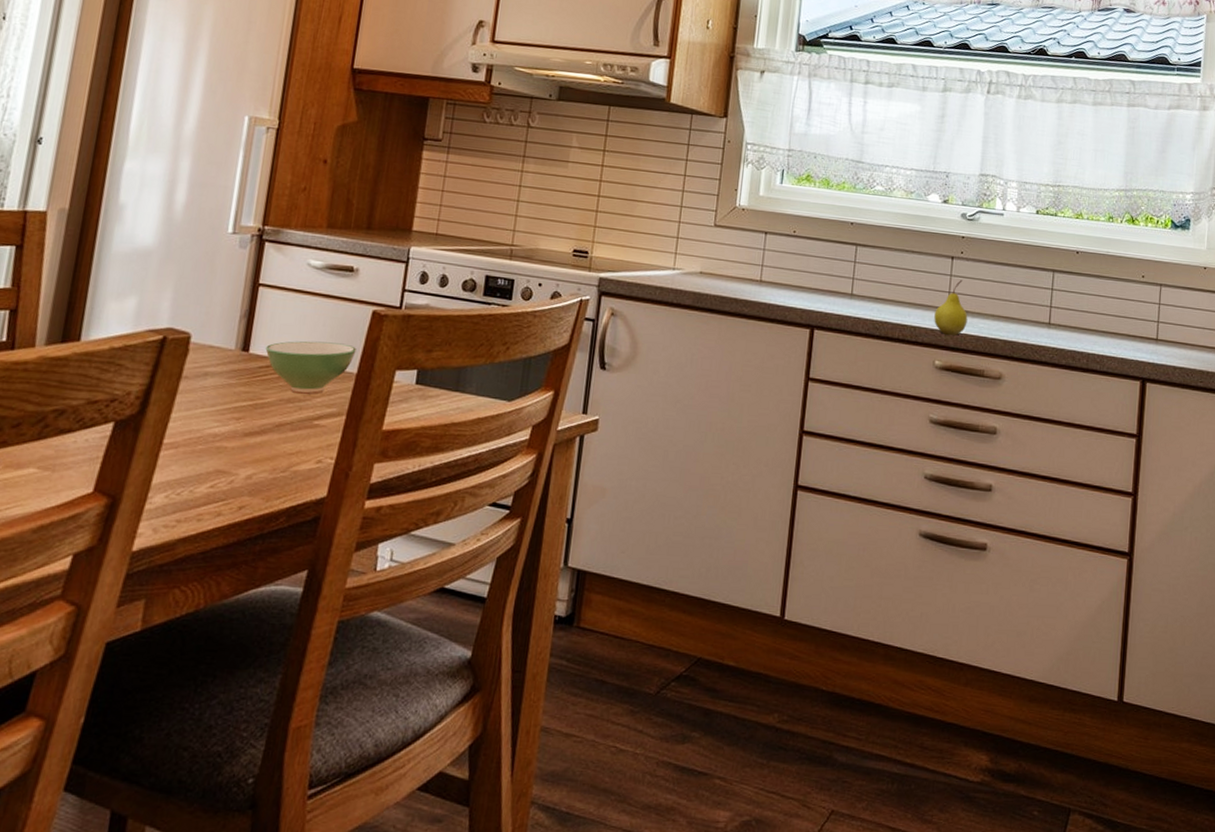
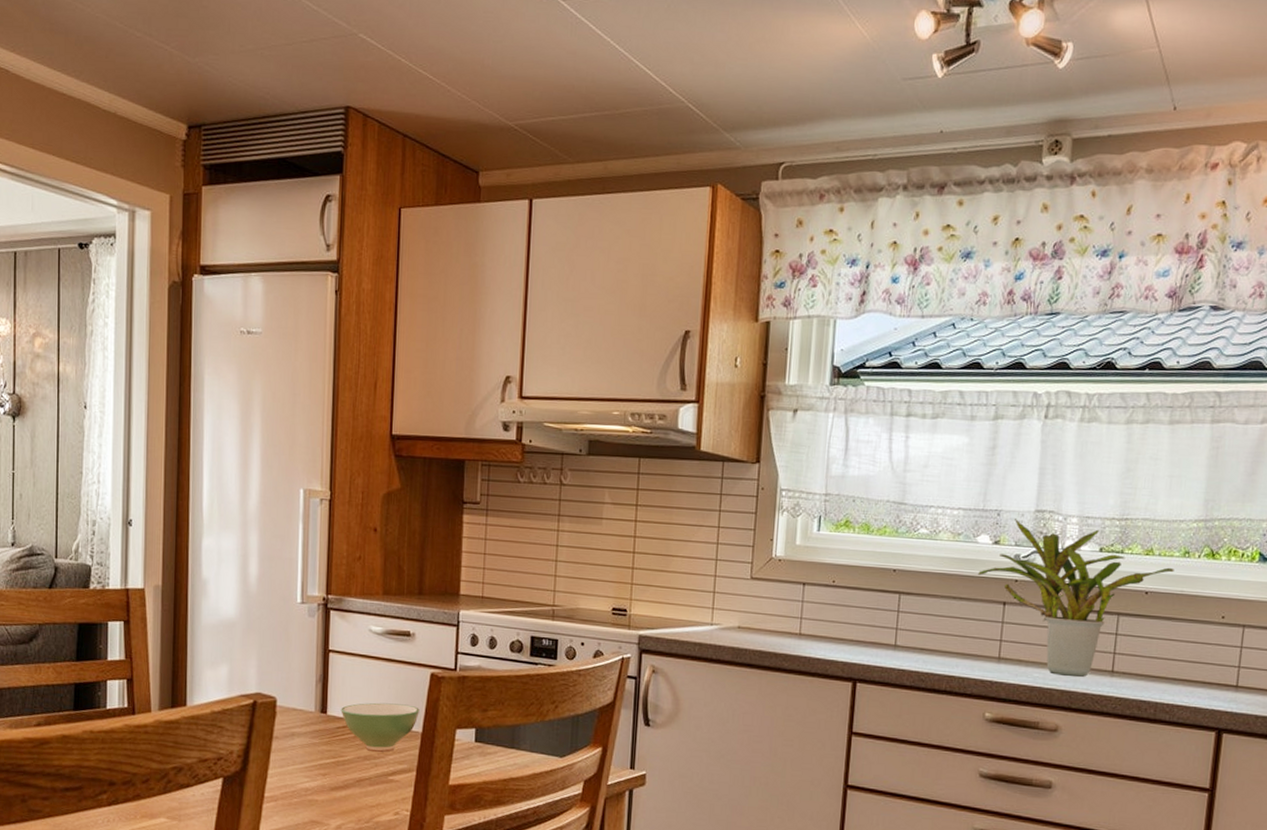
potted plant: none [929,181,1101,329] -> present [978,519,1174,678]
fruit: present [934,279,968,336] -> none [984,626,1021,687]

